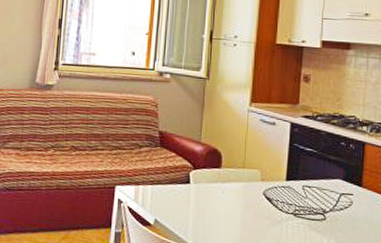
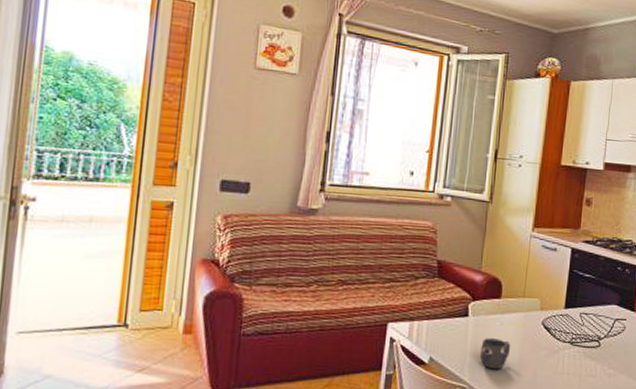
mug: none [203,205,233,235] -> present [480,338,511,370]

